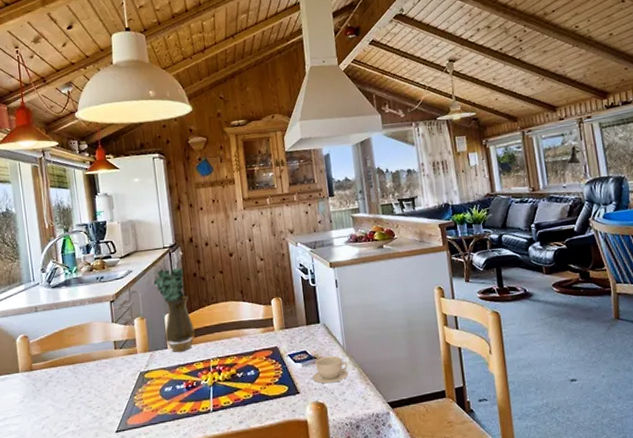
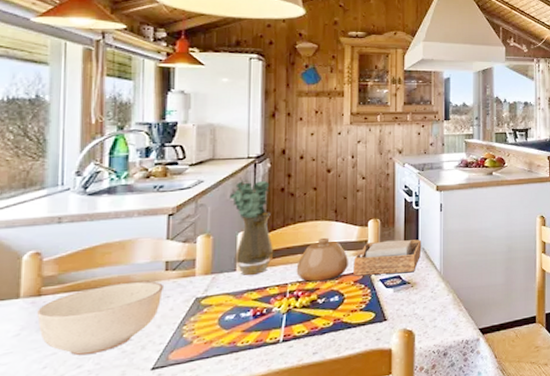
bowl: none [32,358,116,419] -> present [37,280,165,356]
sugar bowl: none [215,316,259,357] -> present [296,237,348,282]
napkin holder: none [263,316,323,352] -> present [353,239,422,276]
teacup: present [313,355,349,384] -> none [404,281,443,310]

